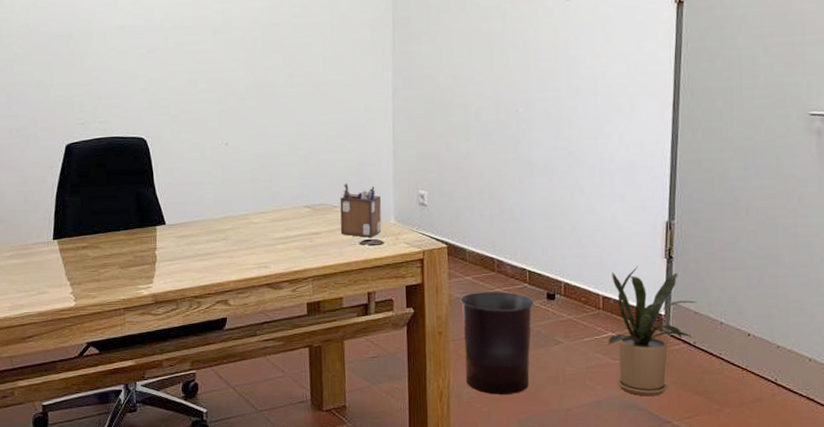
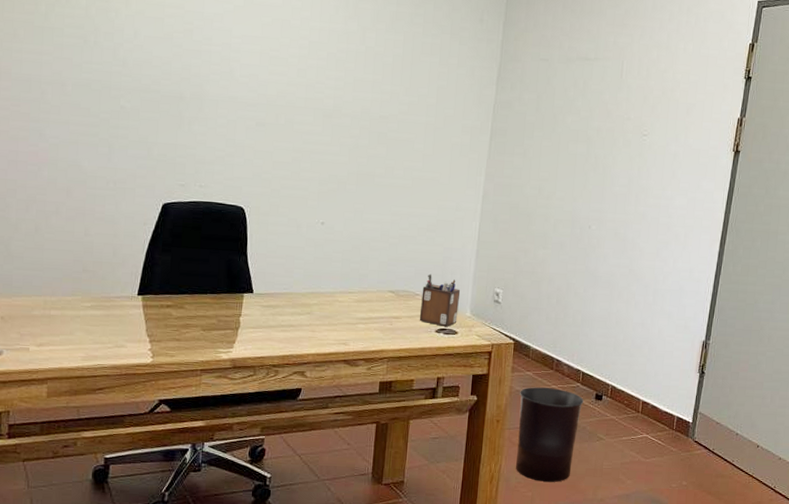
house plant: present [608,266,697,397] -> none [641,377,720,493]

